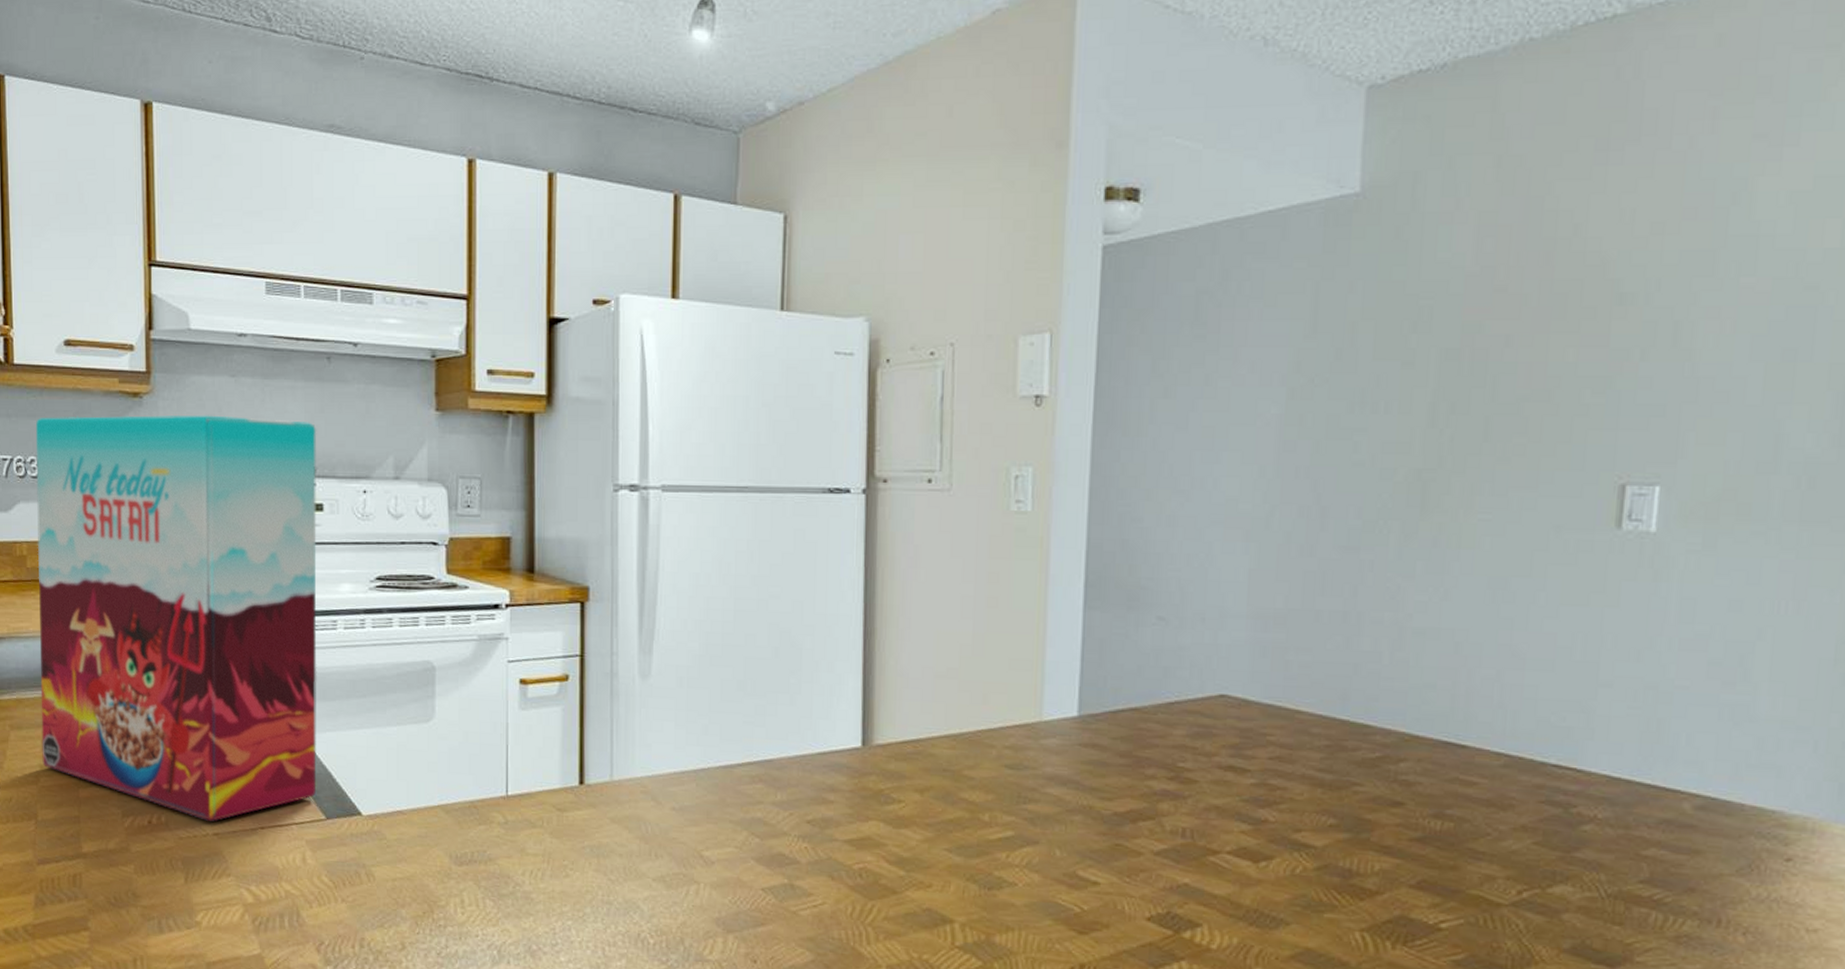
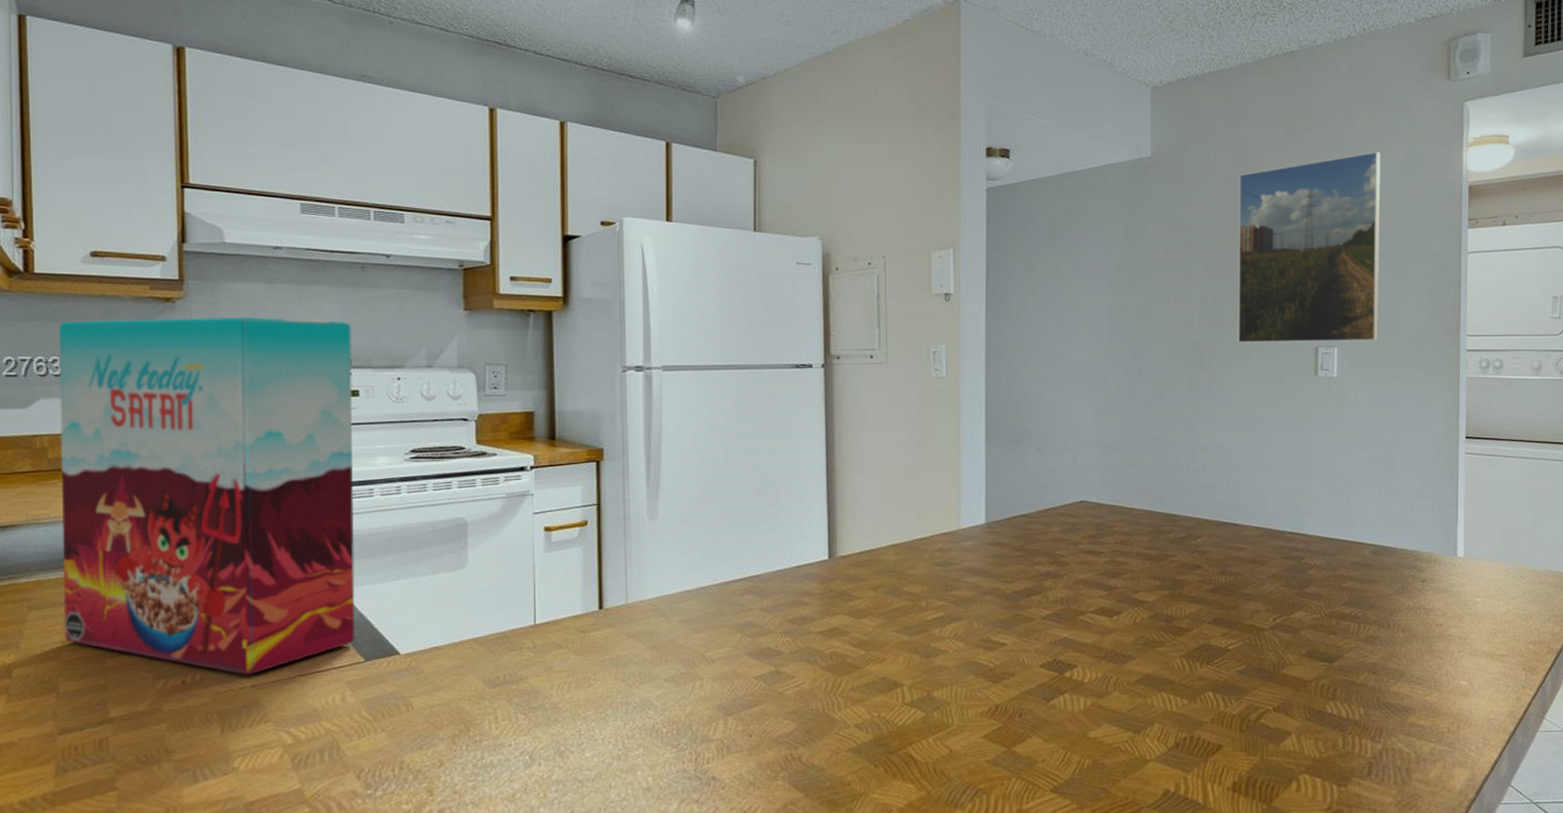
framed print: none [1486,171,1765,478] -> present [1238,151,1380,344]

